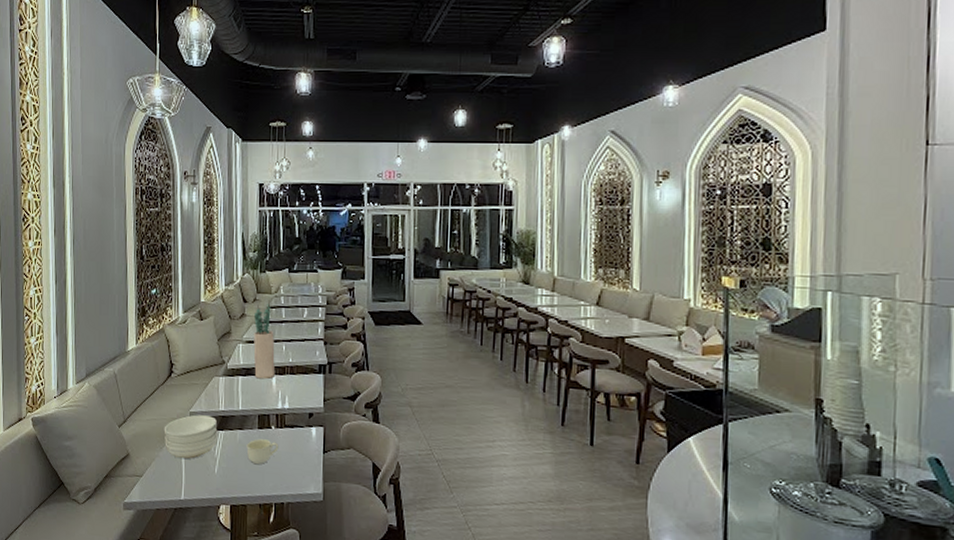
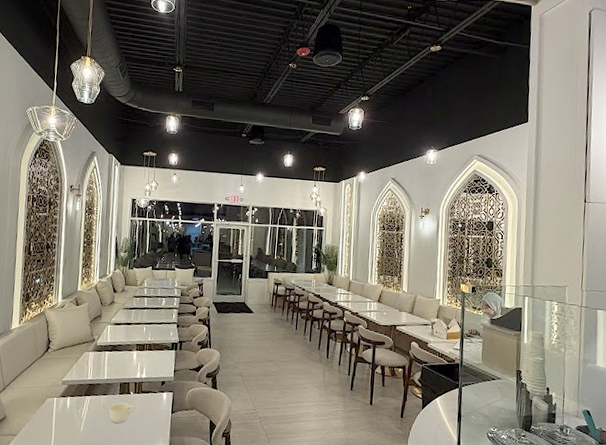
bowl: present [164,414,218,459] -> none [38,383,85,420]
vase: present [253,300,275,380] -> none [119,291,138,355]

